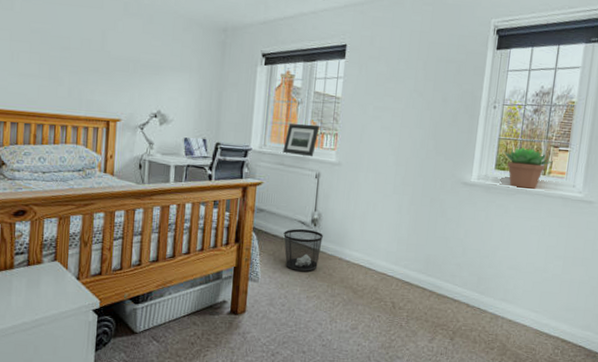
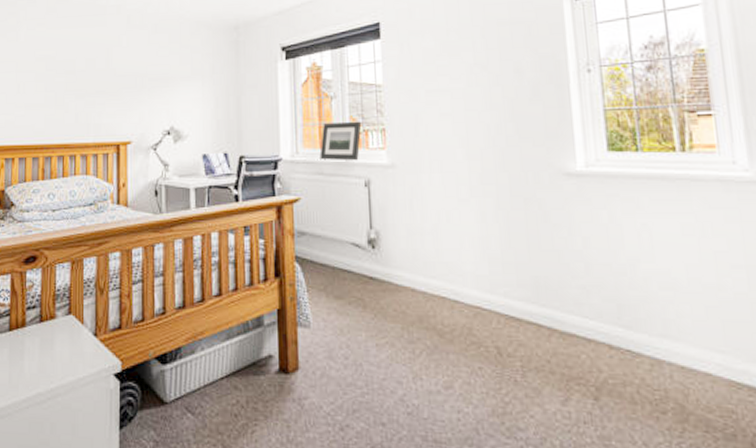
waste bin: present [283,228,323,272] -> none [334,253,386,311]
succulent plant: present [503,147,553,189] -> none [615,117,692,172]

